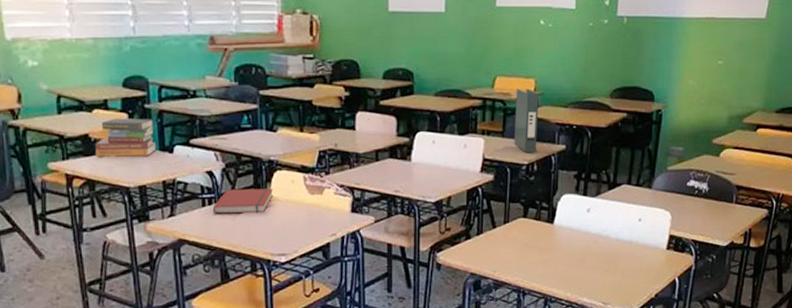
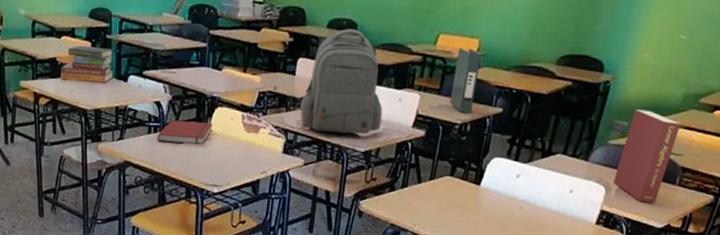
backpack: none [364,78,449,186] -> present [300,29,383,134]
book: none [677,134,729,223] -> present [613,109,681,204]

